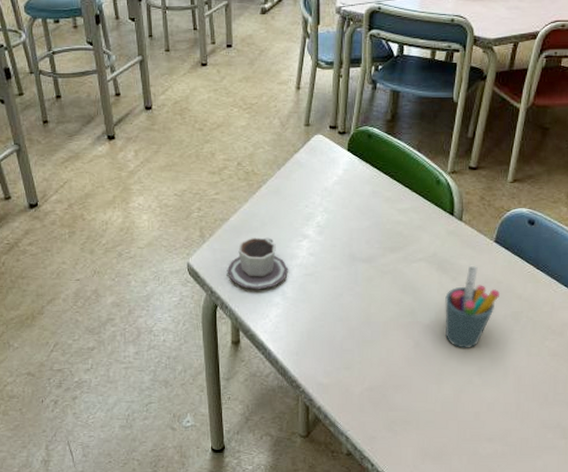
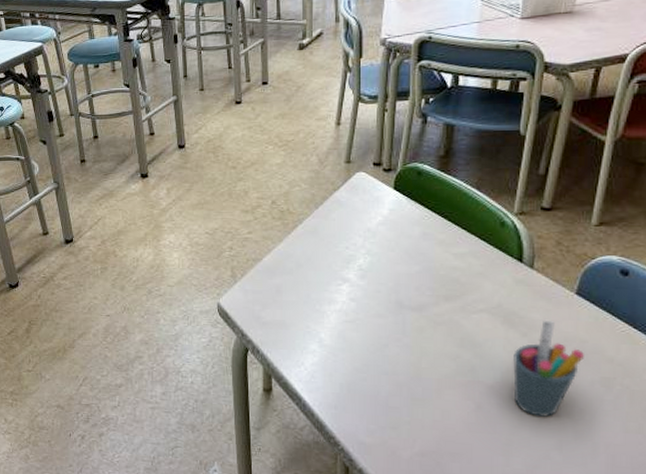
cup: present [226,237,289,290] -> none [259,279,327,335]

